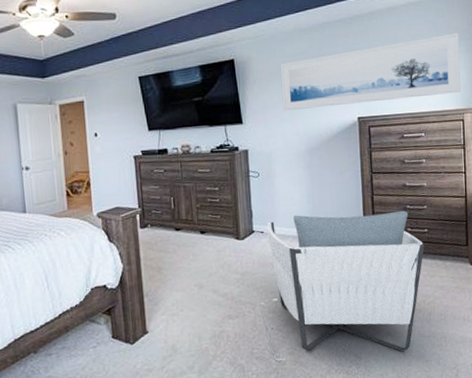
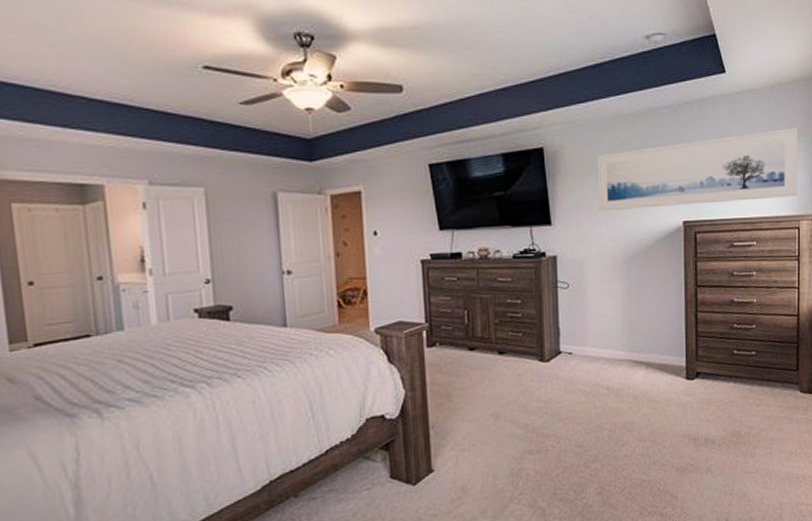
armchair: present [256,210,425,361] -> none [561,330,752,503]

